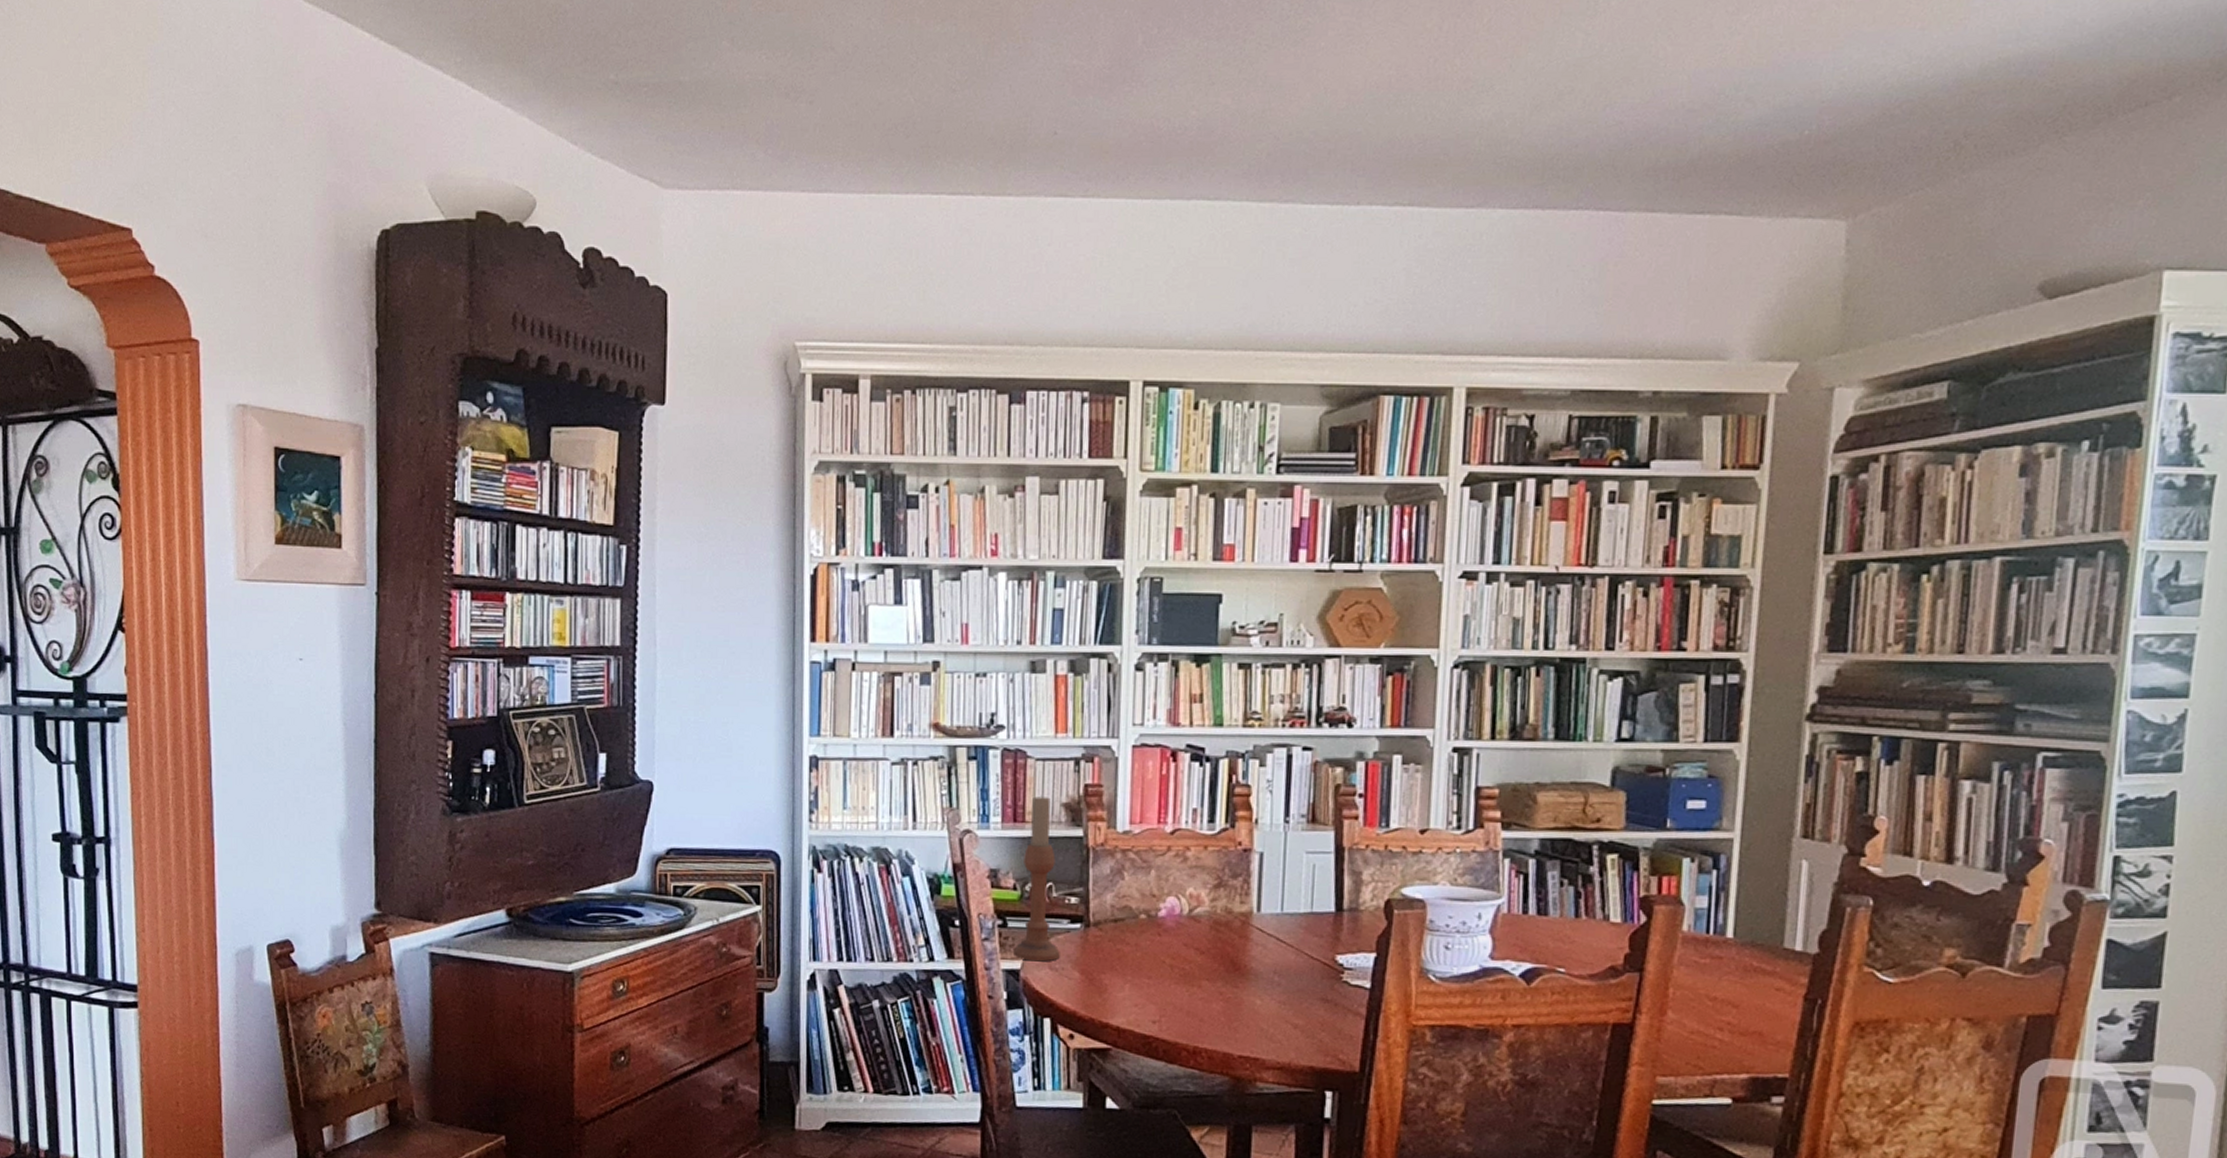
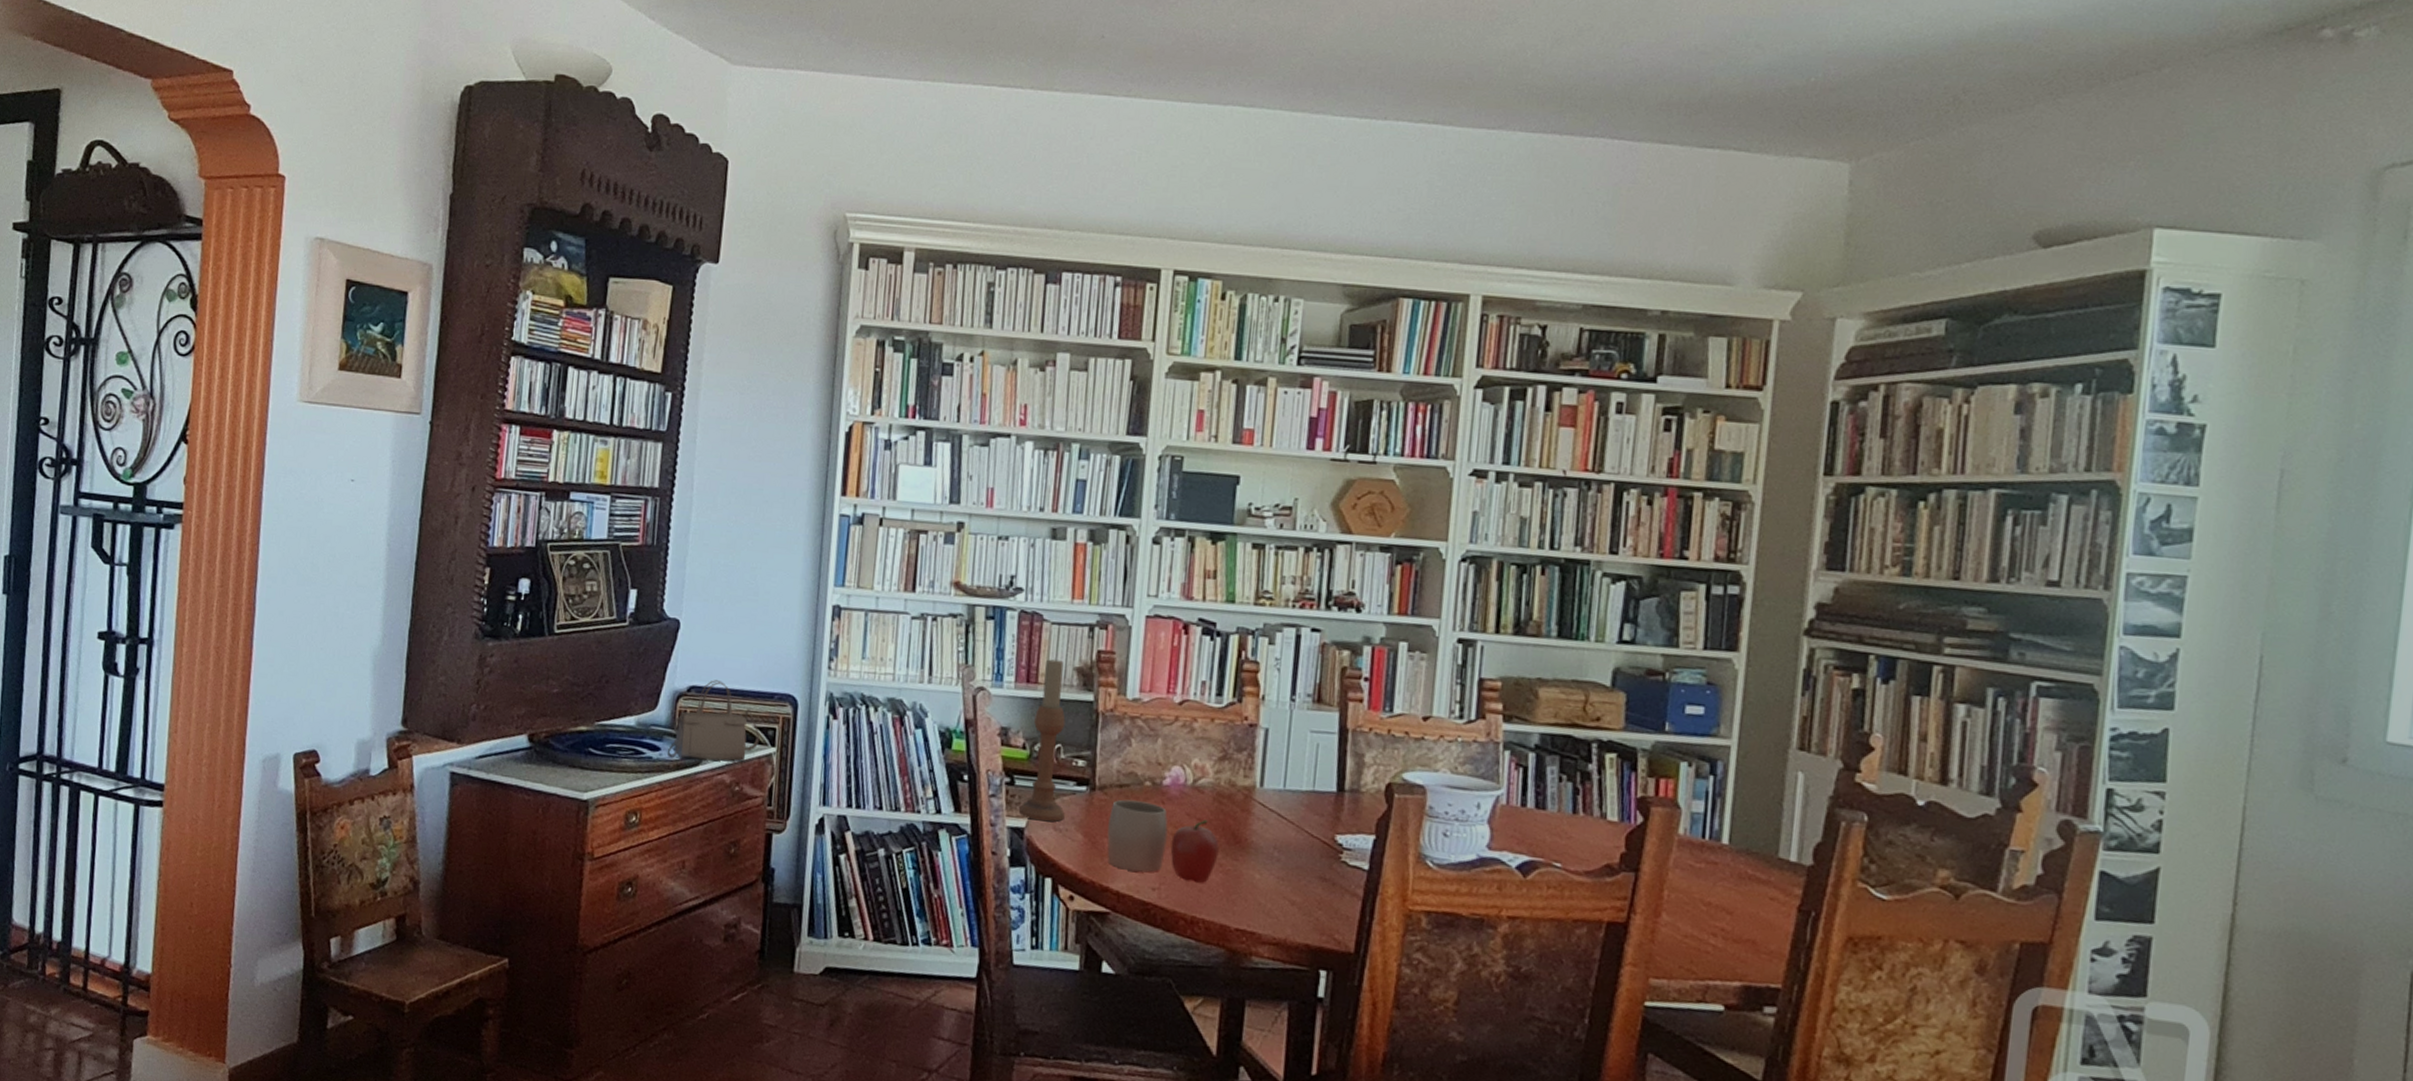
handbag: none [651,841,744,925] -> present [668,680,760,762]
mug: none [1104,934,1166,1006] -> present [1106,799,1168,873]
fruit: none [1169,949,1219,1014] -> present [1170,819,1219,884]

